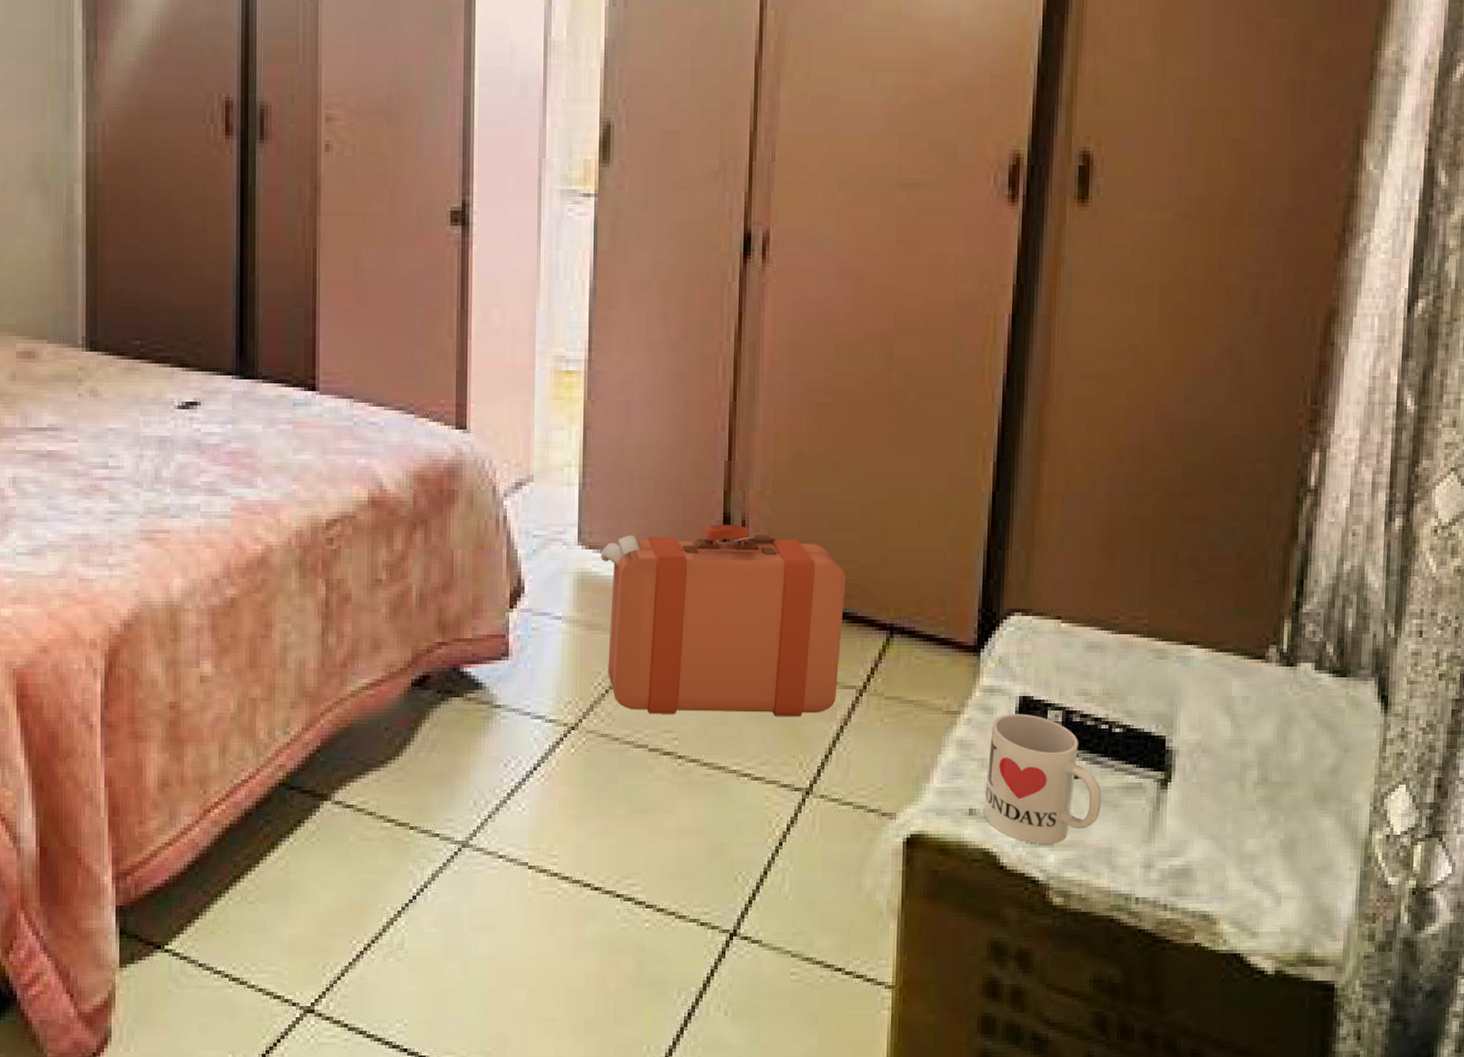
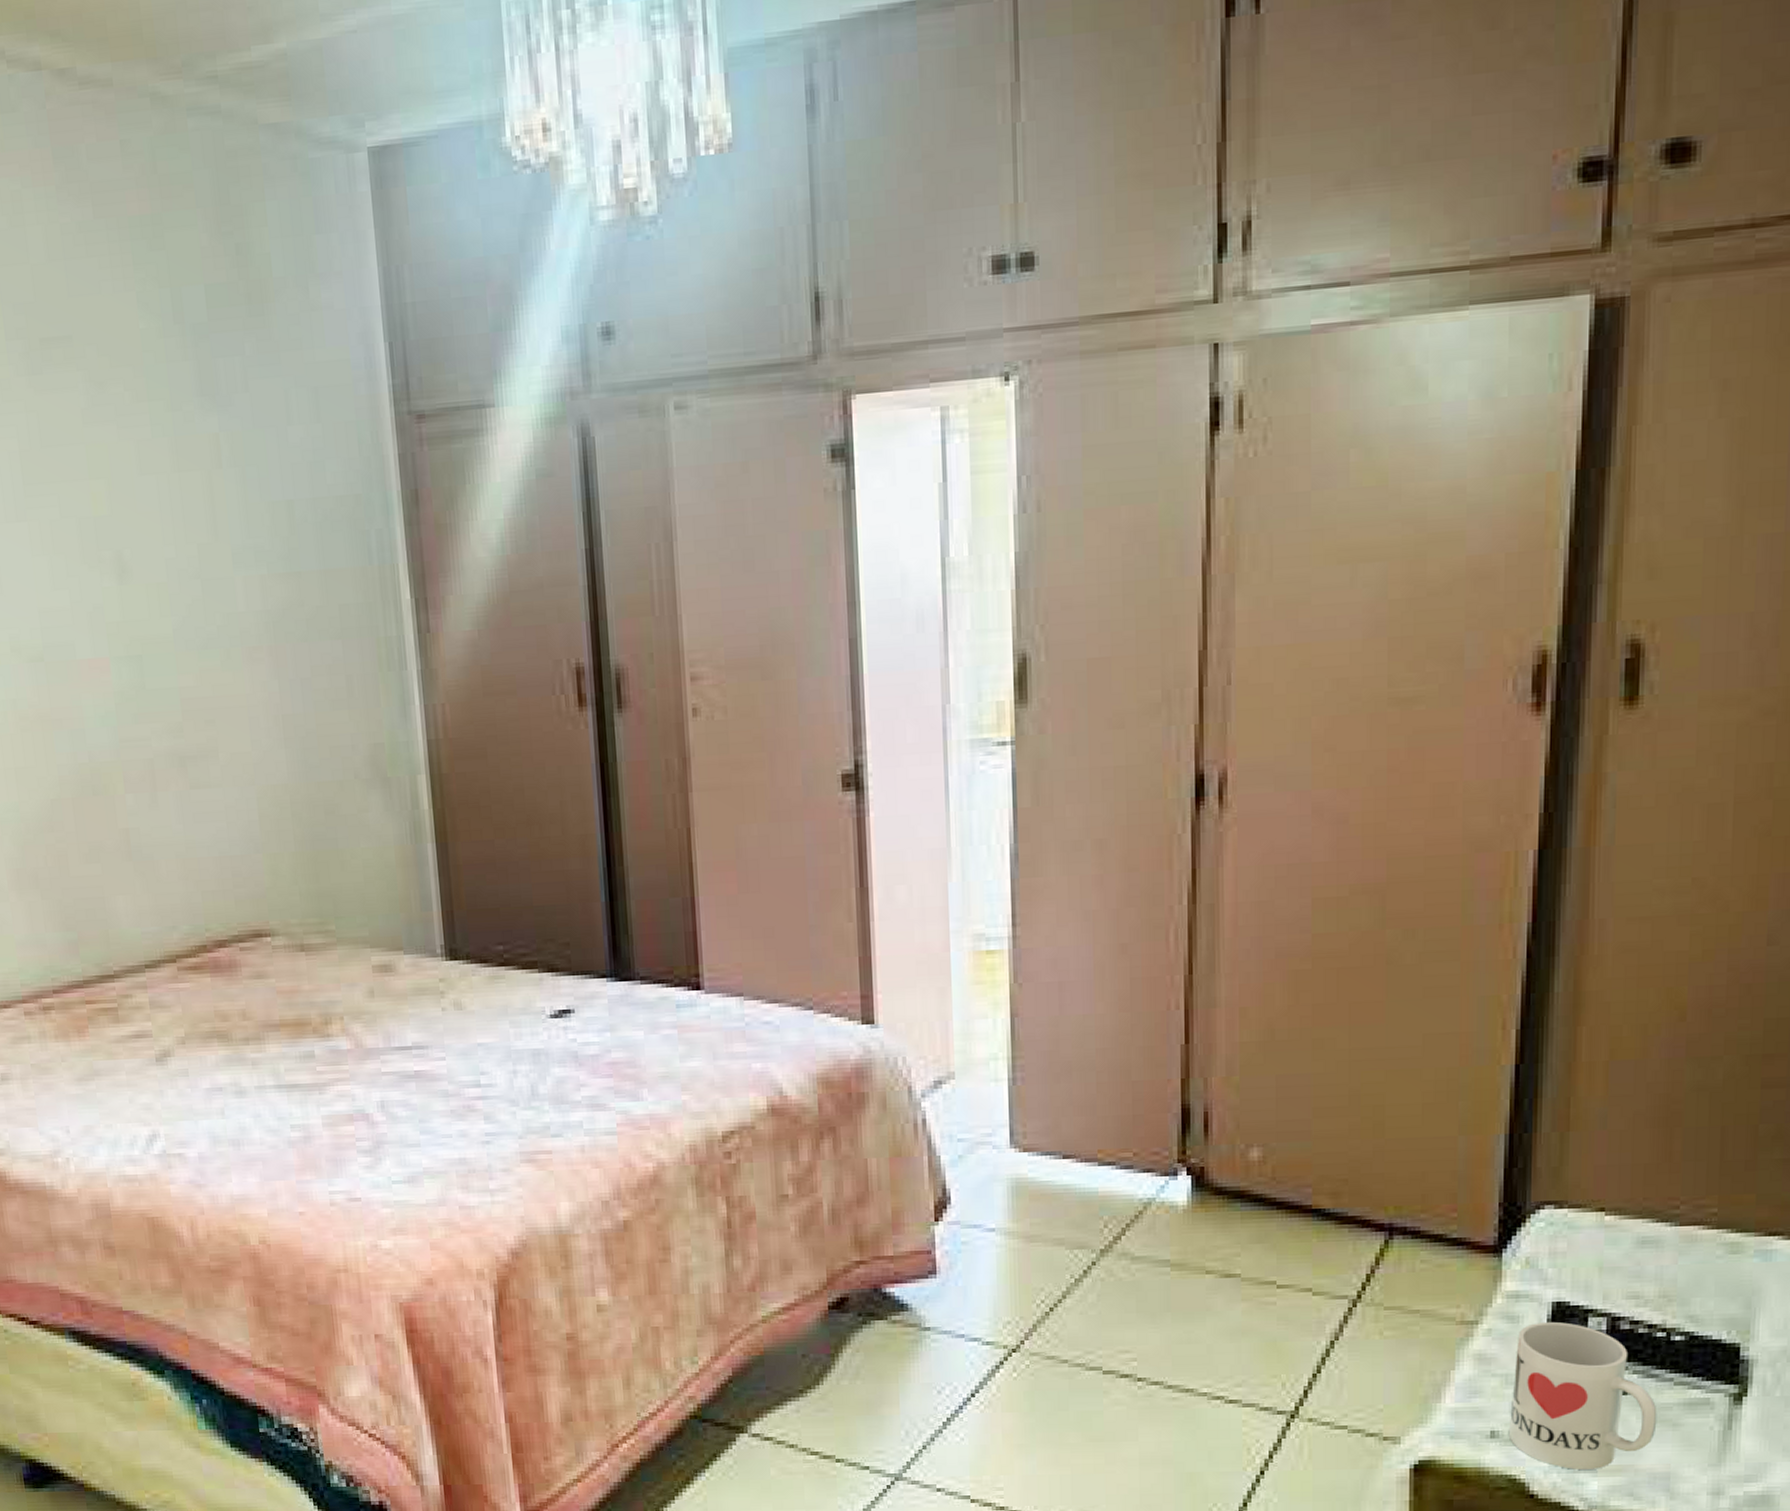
suitcase: present [601,524,846,716] -> none [1038,1117,1333,1333]

